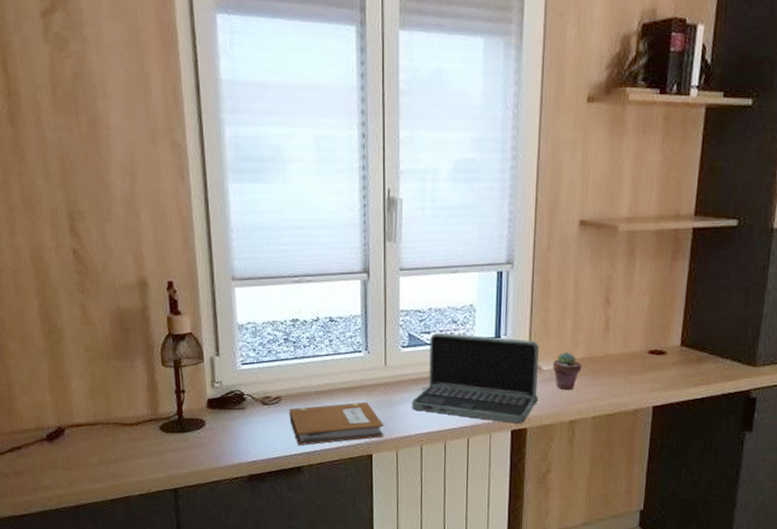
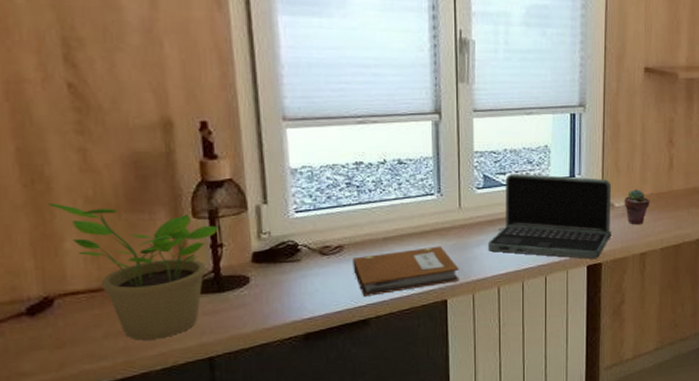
potted plant: none [59,350,181,469] -> present [47,203,218,340]

